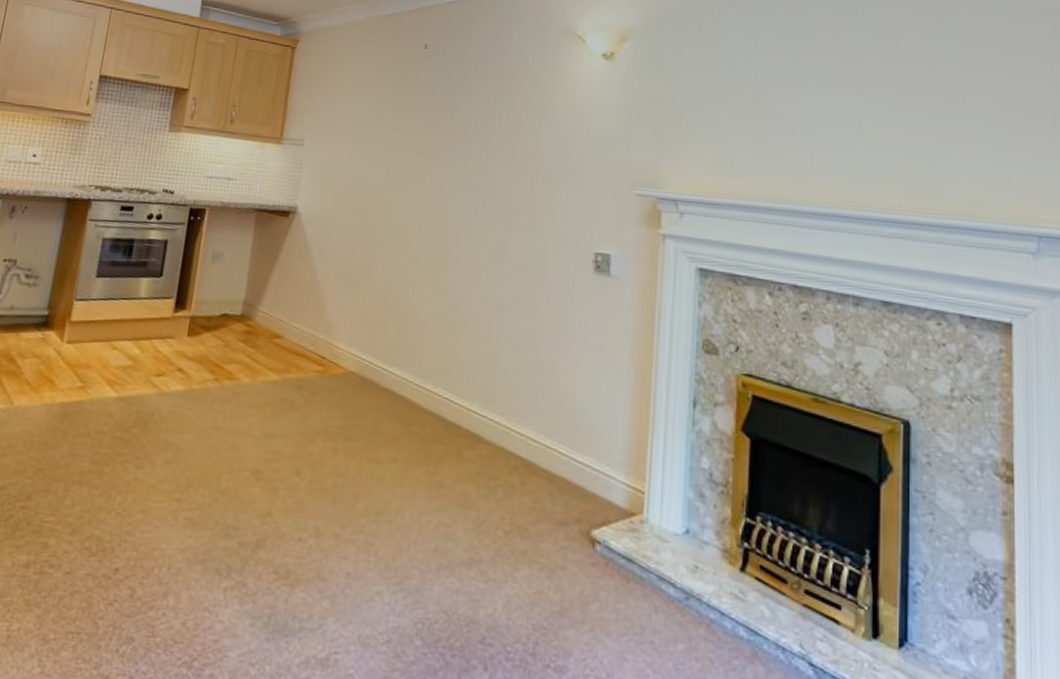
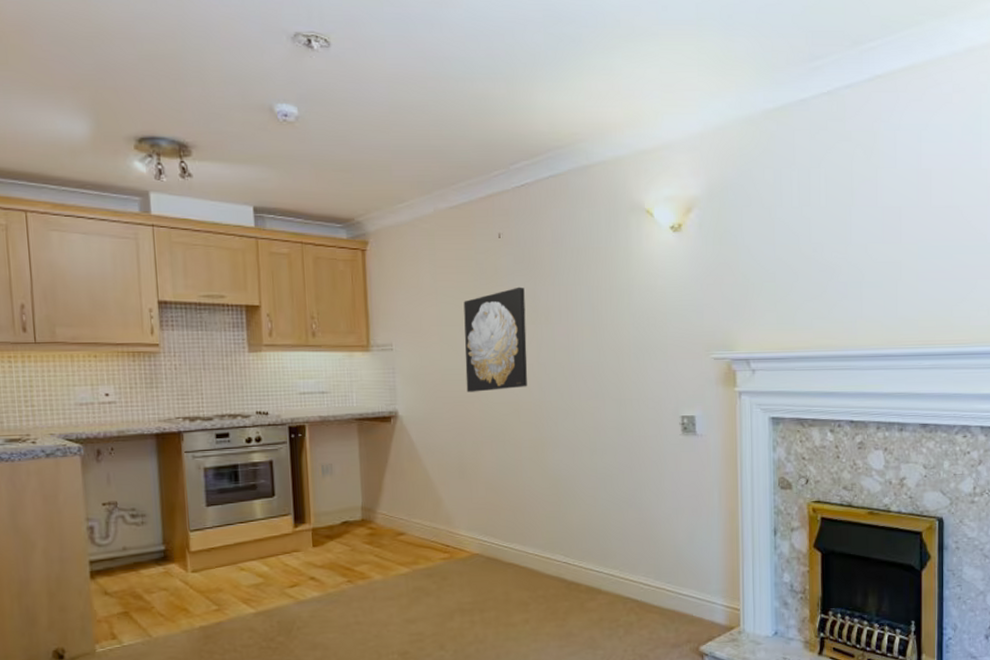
wall art: none [369,97,444,200] -> present [463,287,528,392]

